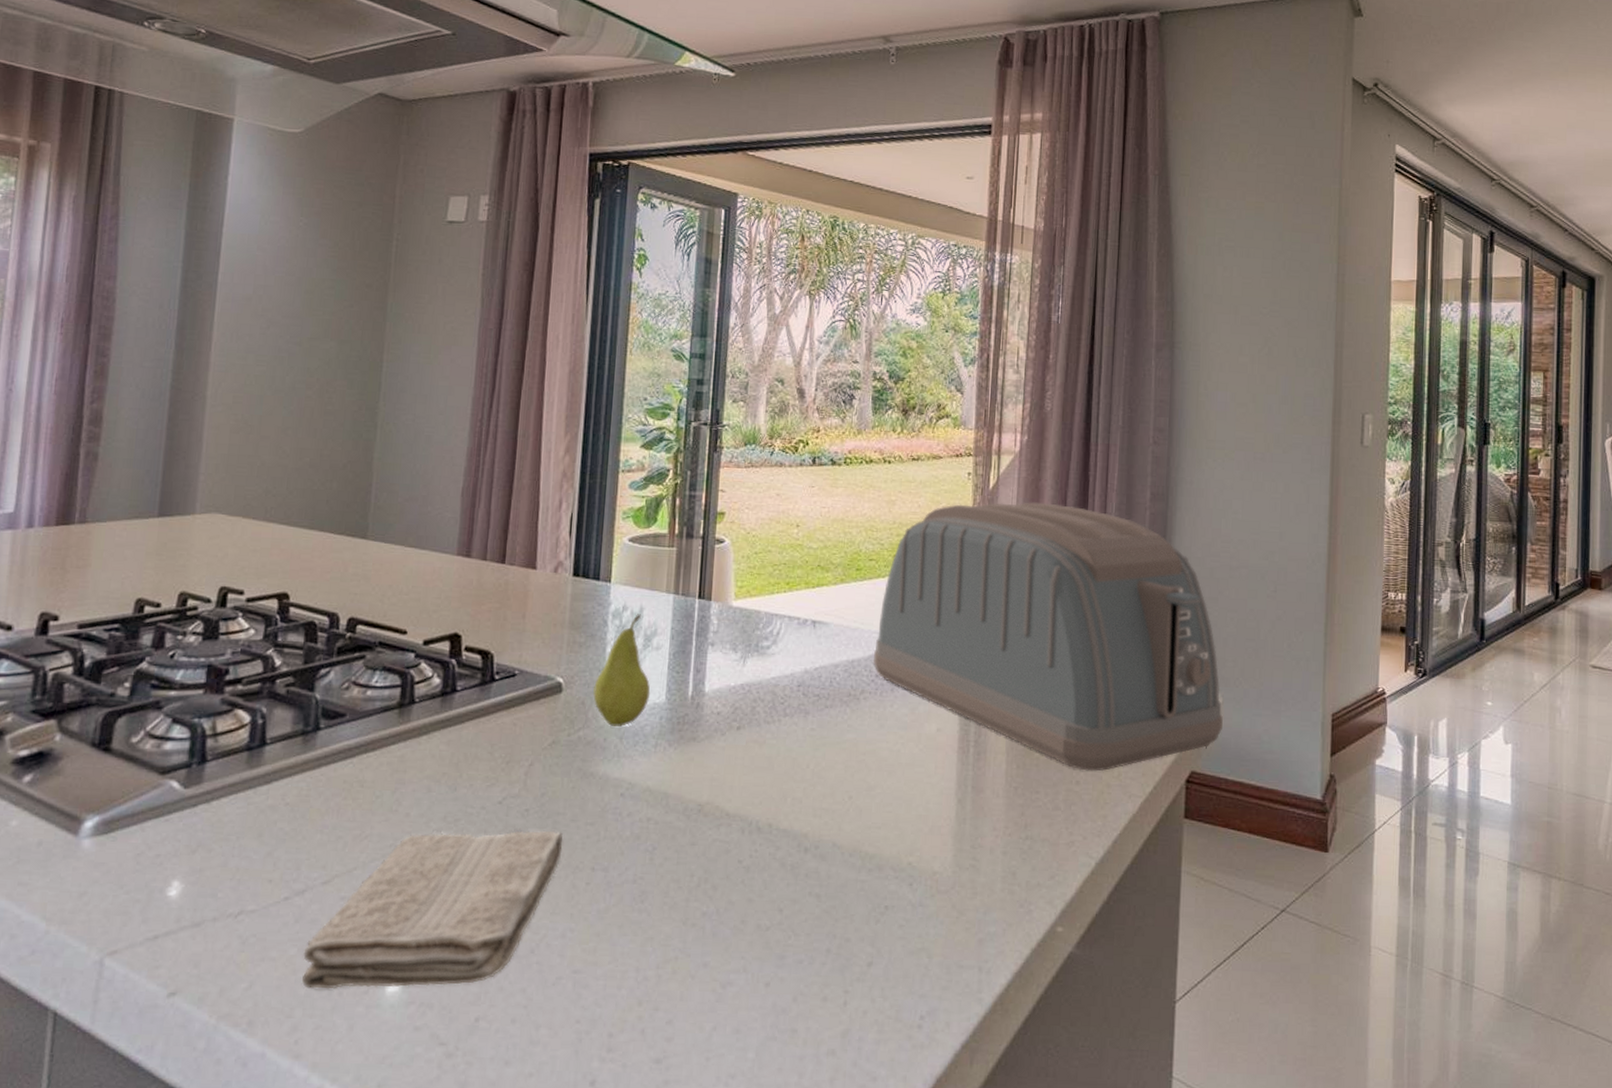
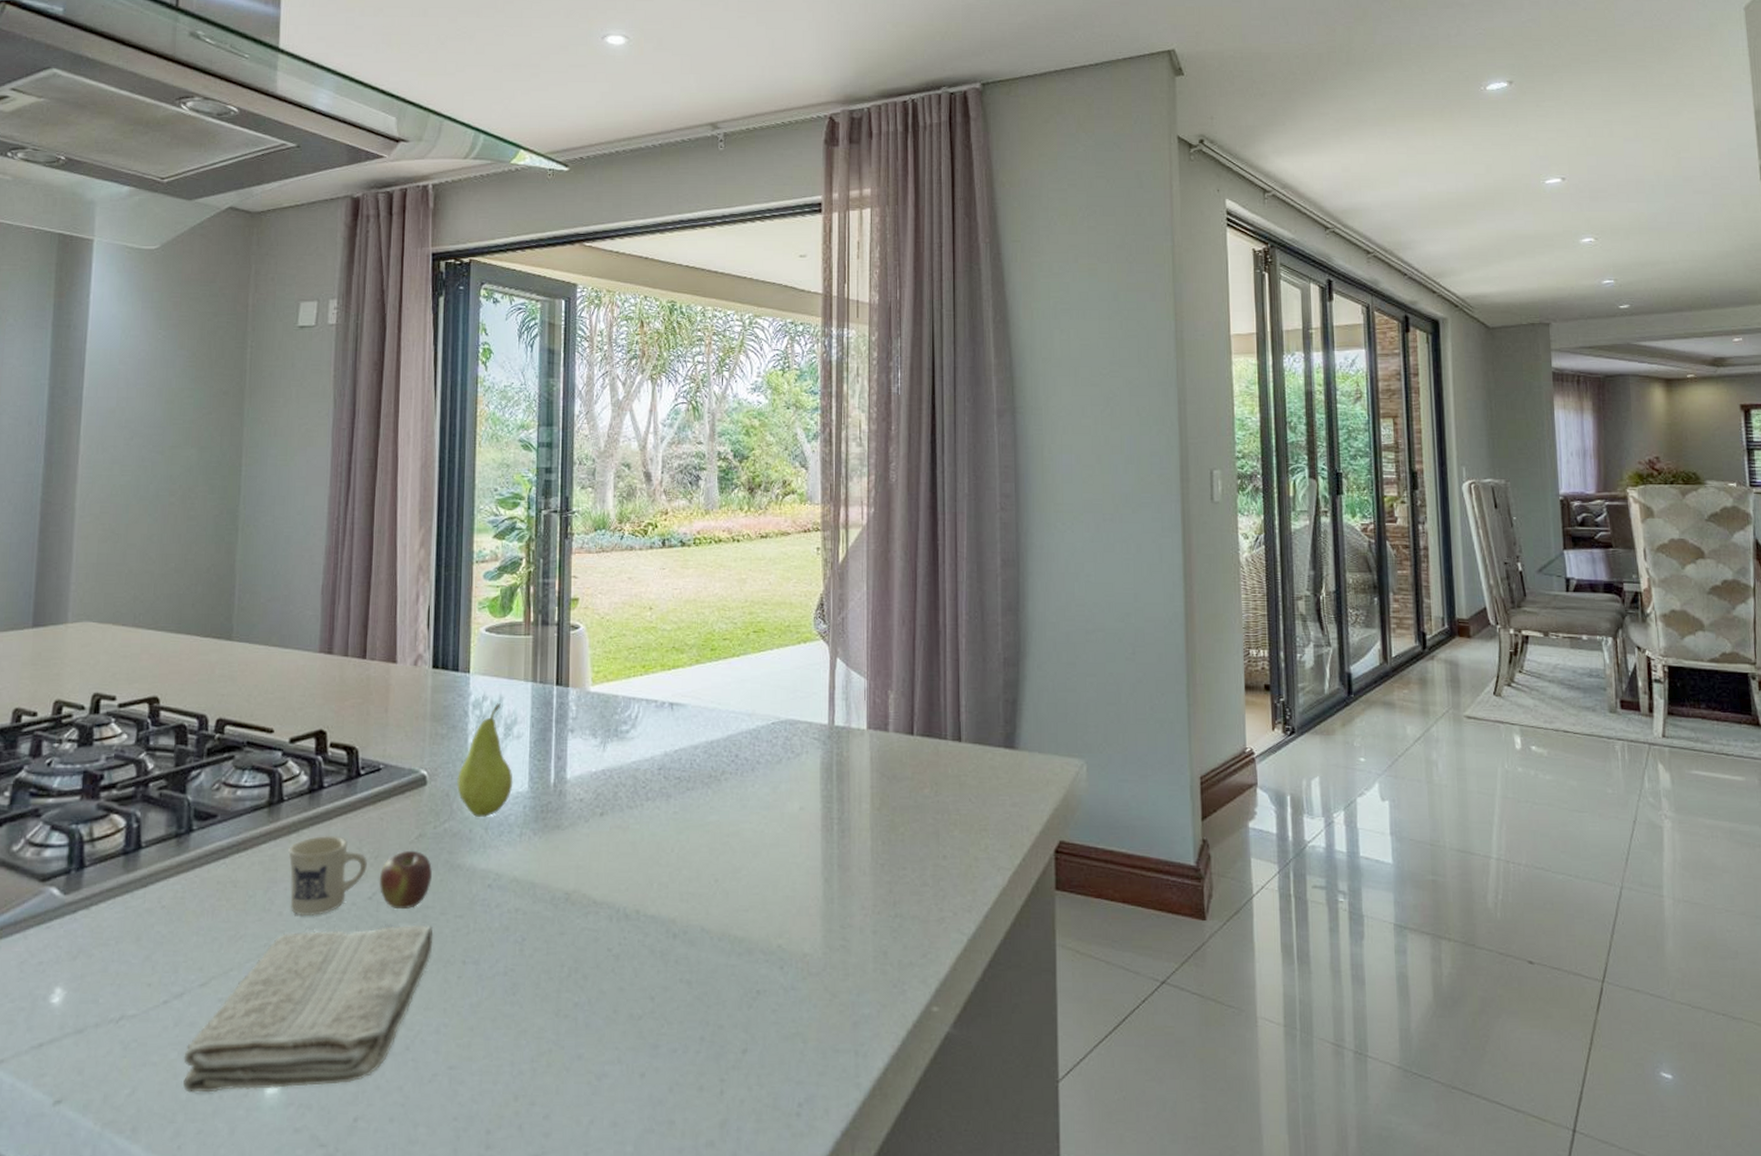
mug: none [418,738,564,819] -> present [288,835,432,917]
toaster: present [872,502,1223,771] -> none [732,574,1089,845]

